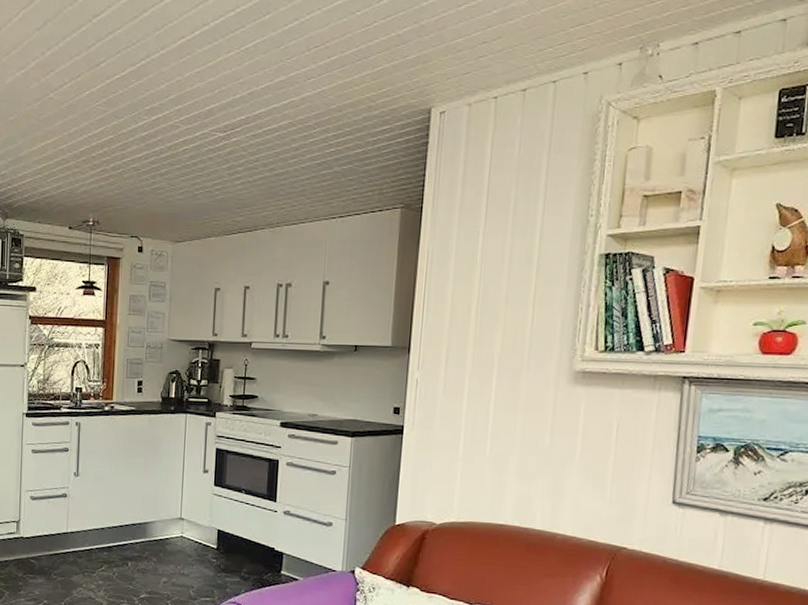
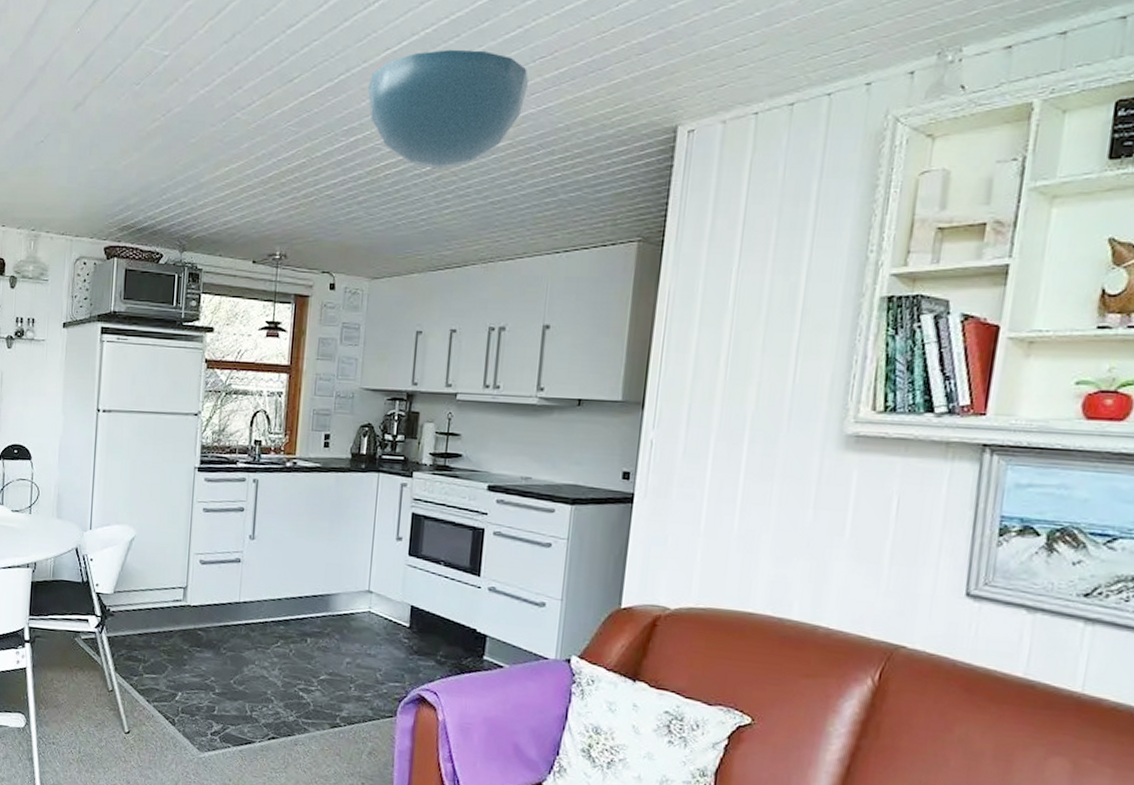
ceiling light: none [166,39,306,145] -> present [368,49,529,169]

